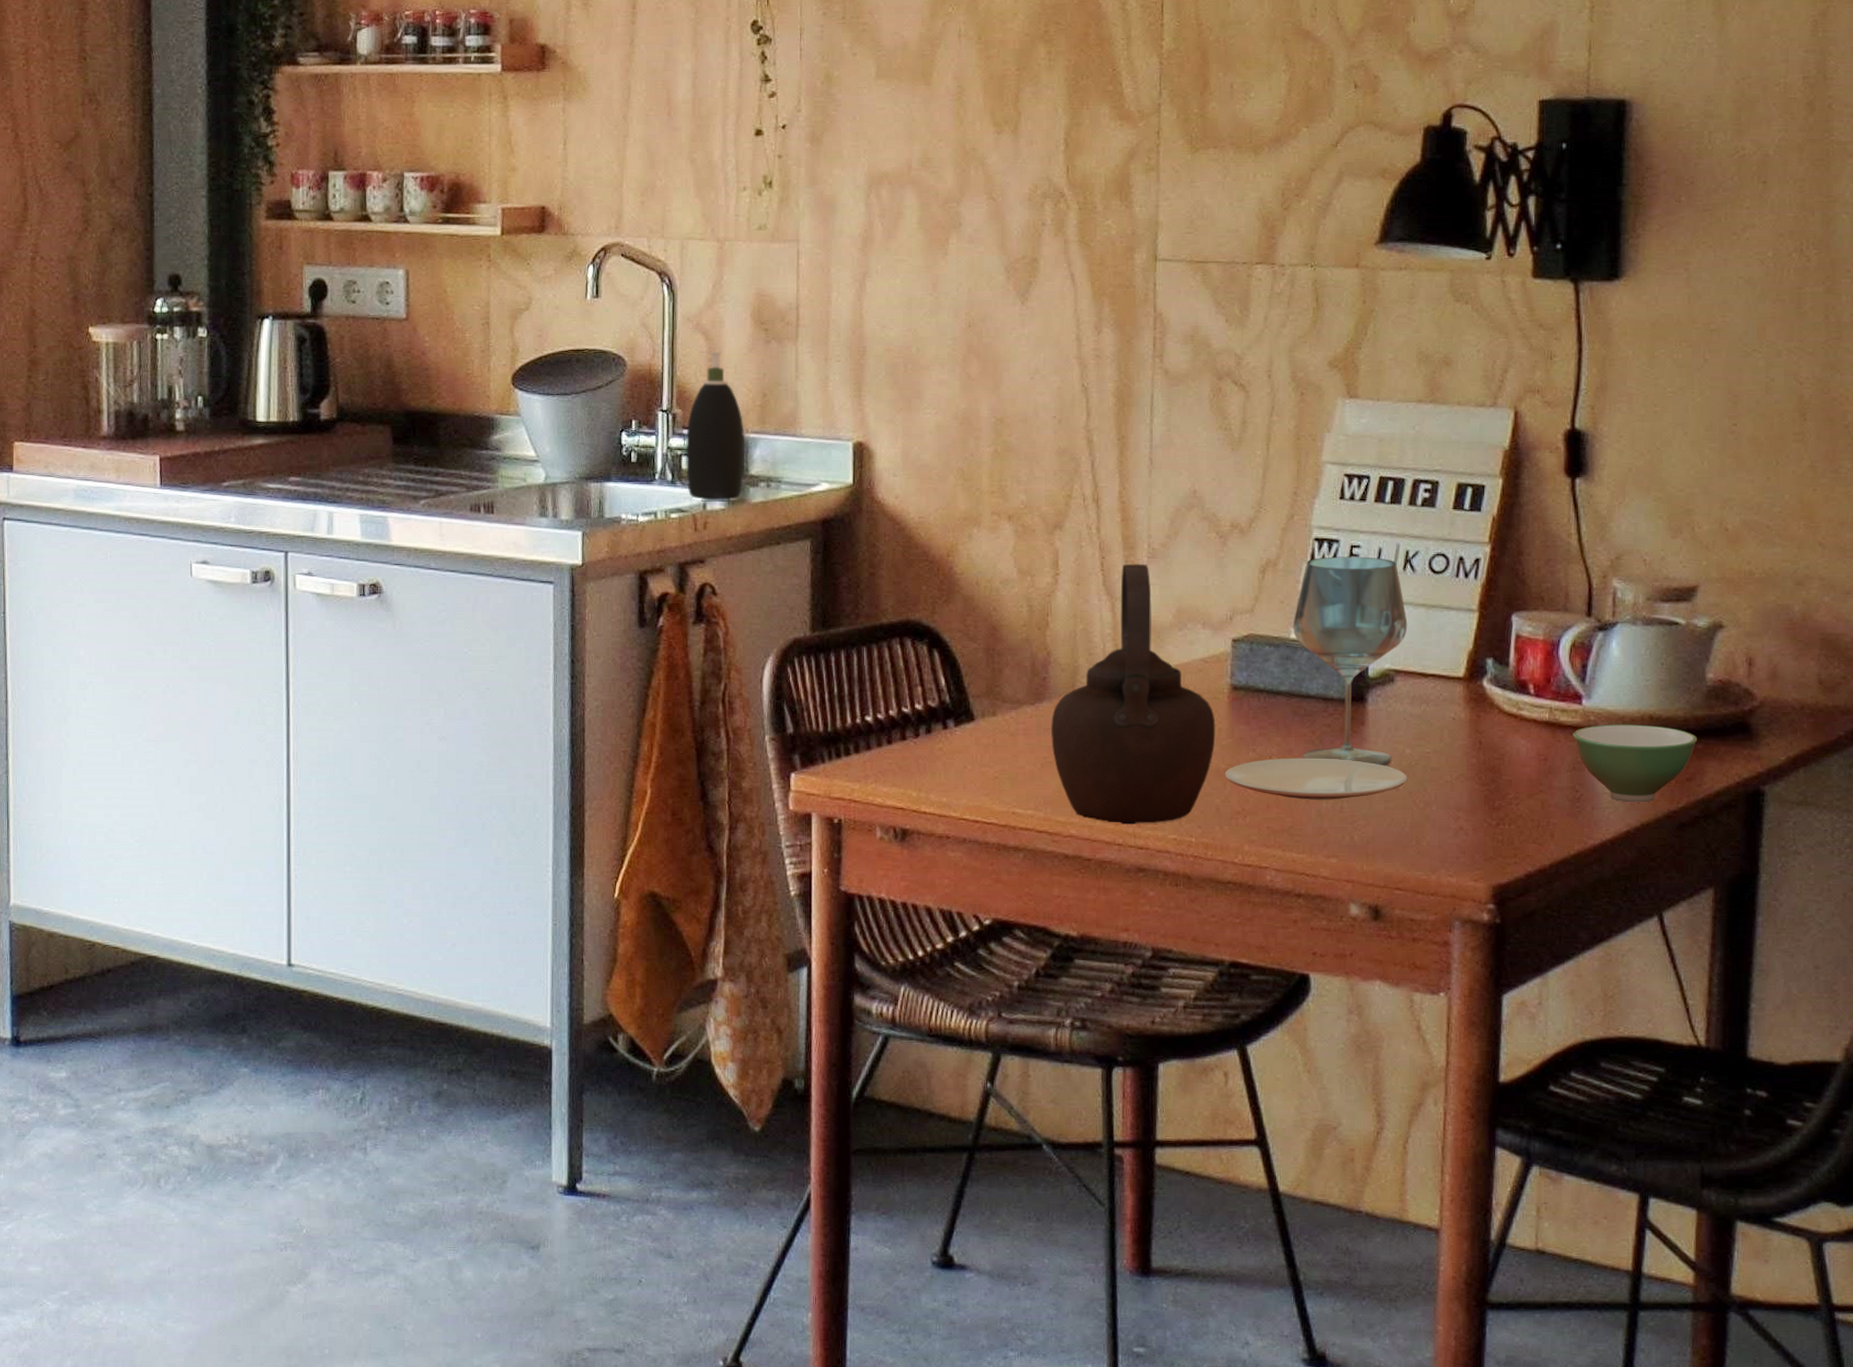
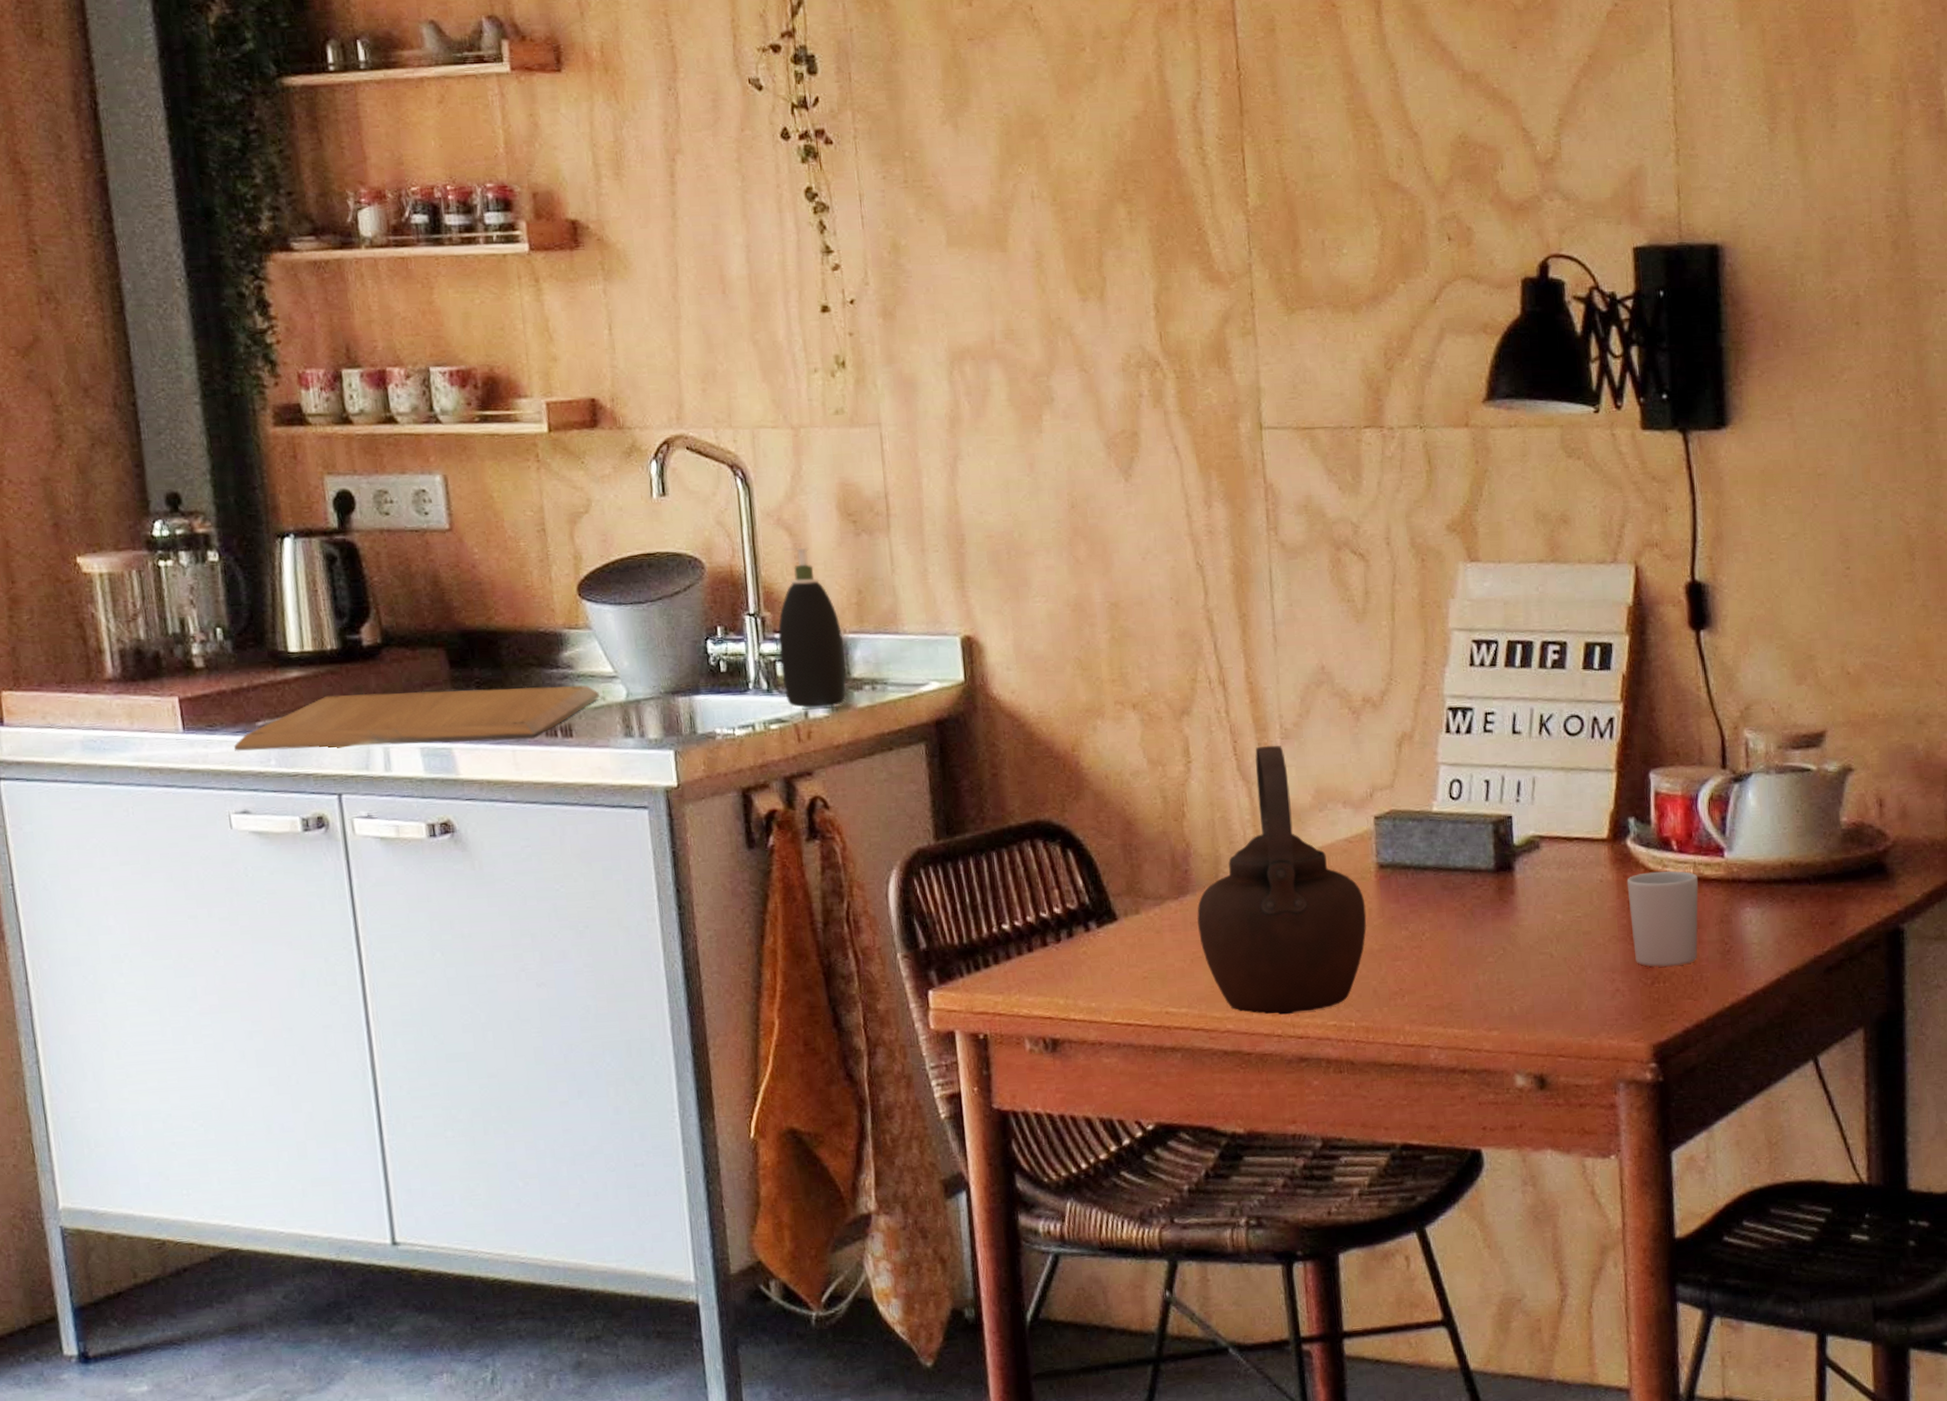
chopping board: none [202,462,521,513] -> present [234,685,599,752]
plate: present [1224,758,1407,800] -> none [1379,930,1561,975]
wine glass: present [1292,556,1408,767] -> none [1433,723,1549,935]
mug: none [1479,714,1554,810] -> present [1626,870,1699,967]
bowl: present [1573,724,1698,803] -> none [1718,872,1837,951]

